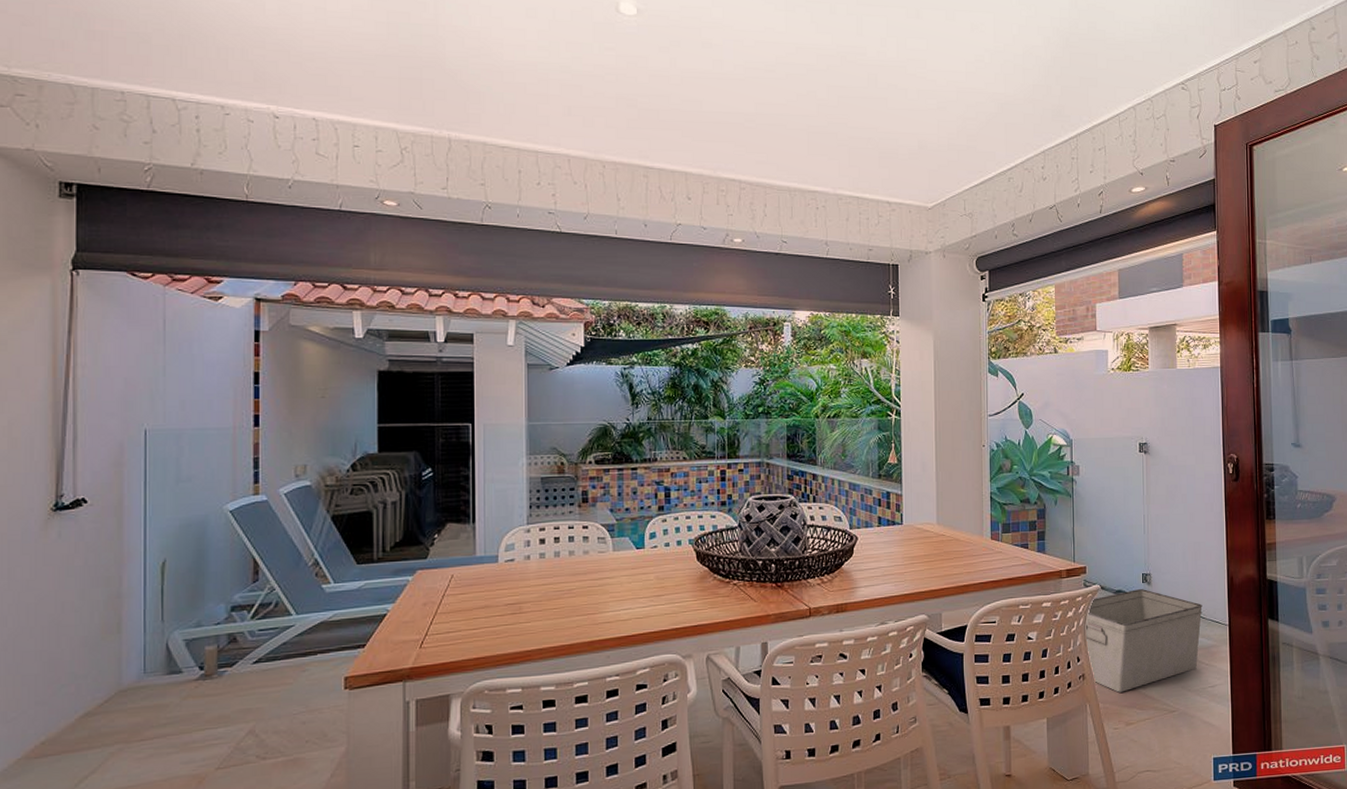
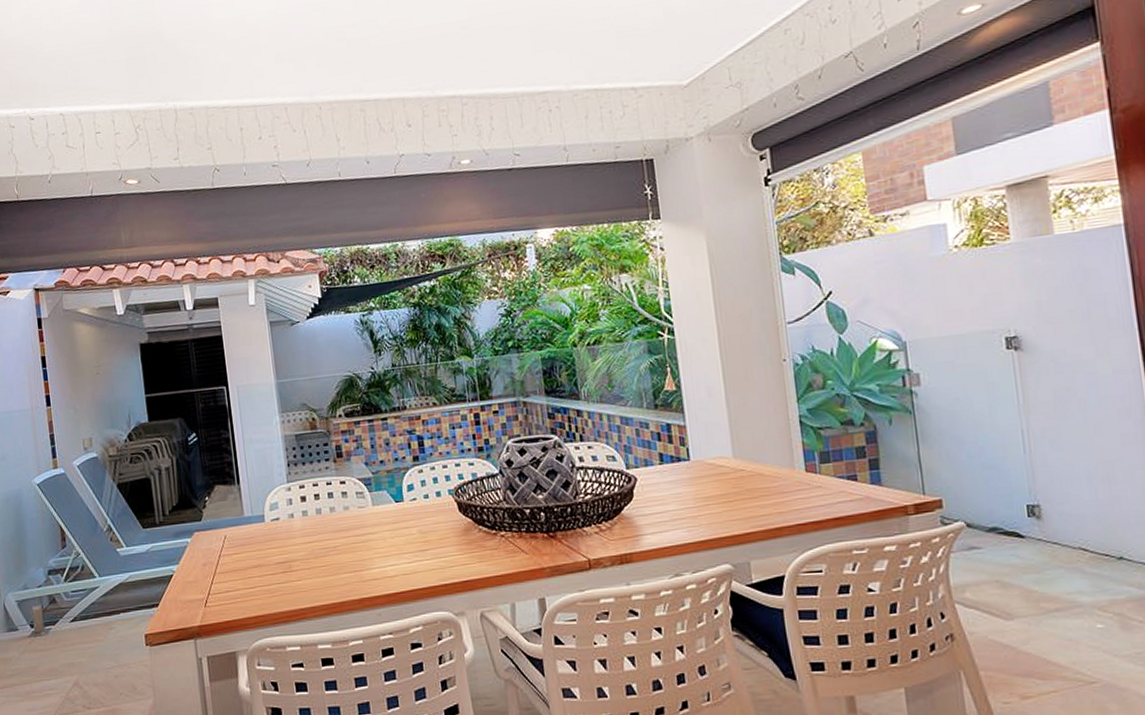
storage bin: present [1086,589,1203,693] -> none [949,525,1127,657]

